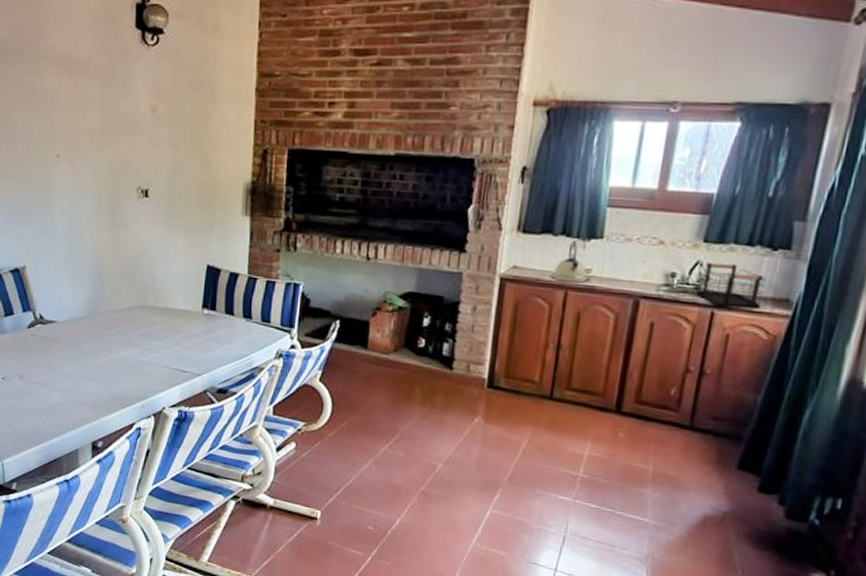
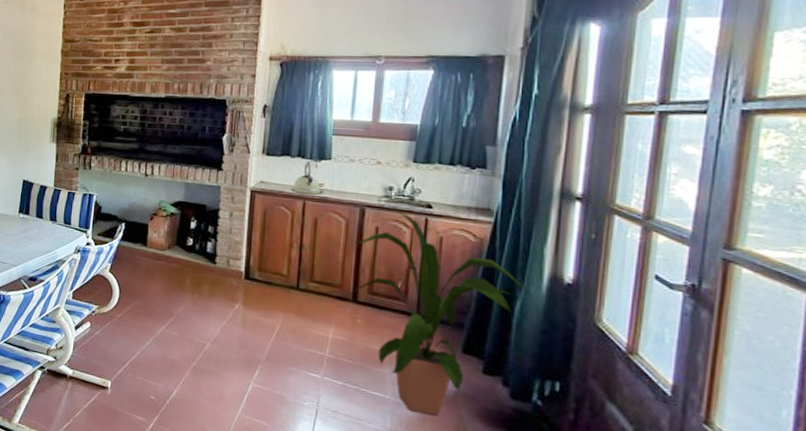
house plant: none [612,301,827,539] -> present [349,209,534,415]
dish rack: present [696,262,766,310] -> none [411,178,468,217]

